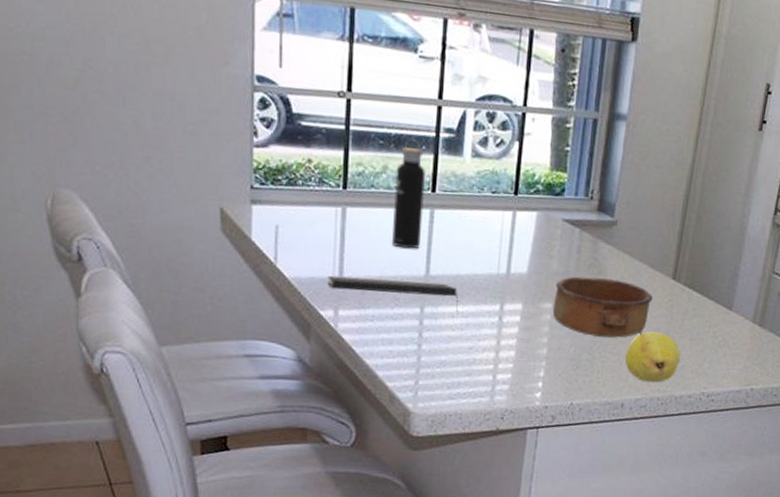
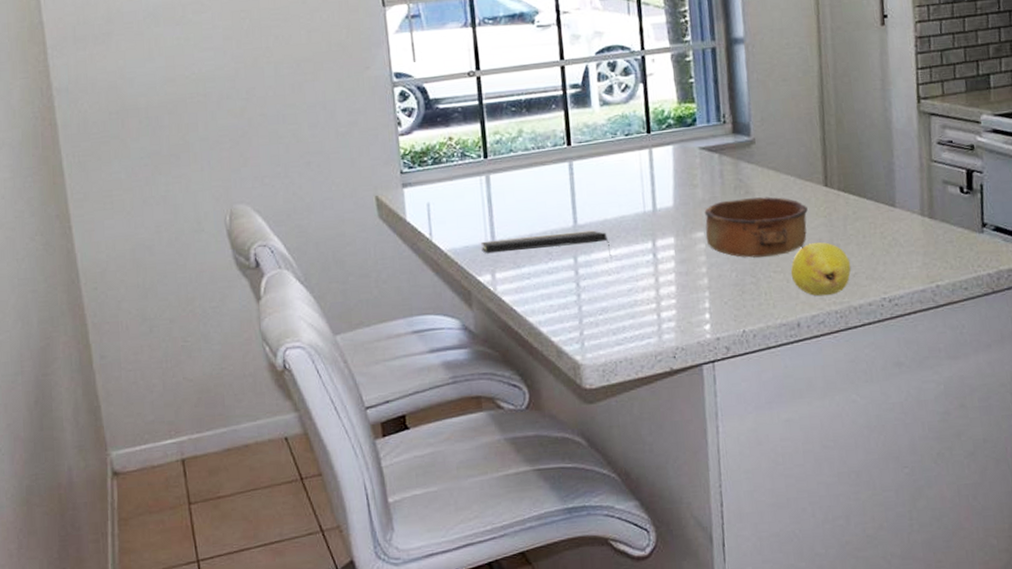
water bottle: present [392,138,425,249] -> none [531,100,564,204]

